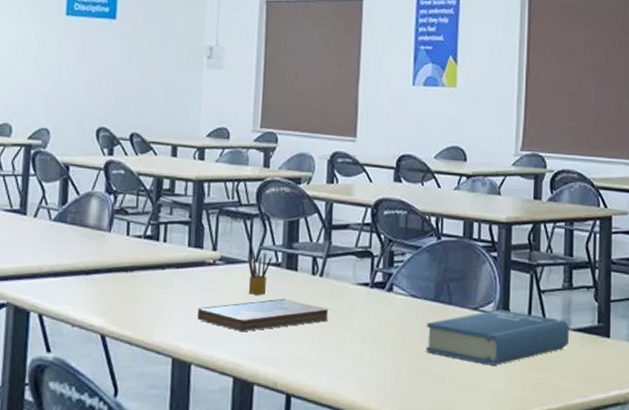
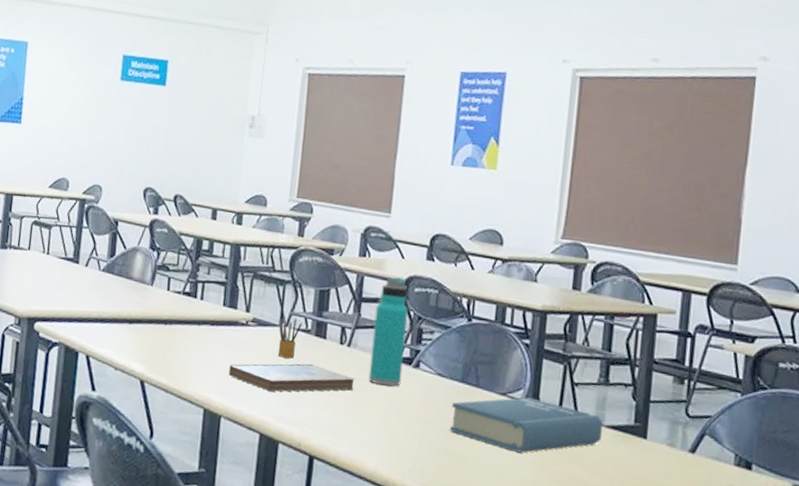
water bottle: none [342,201,379,313] -> present [368,277,409,387]

